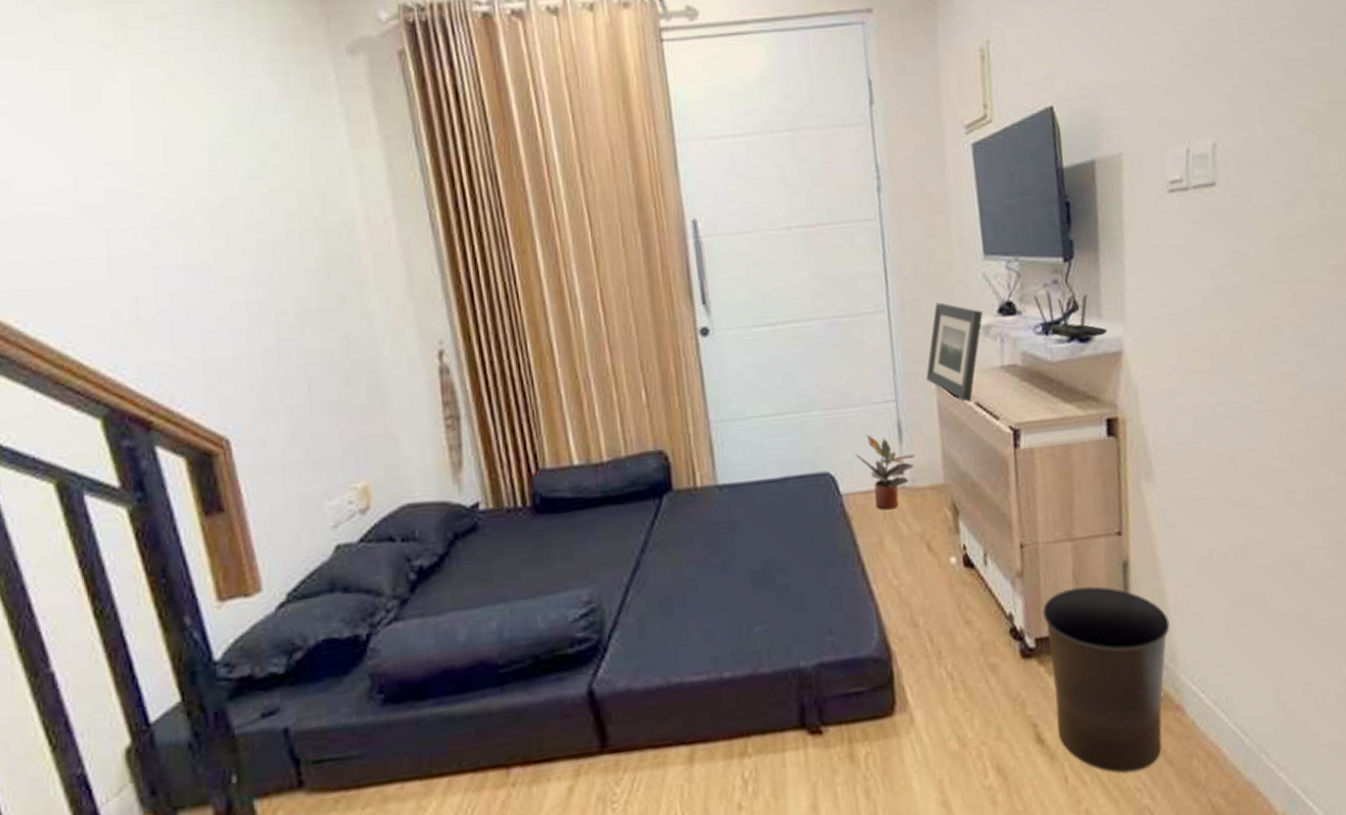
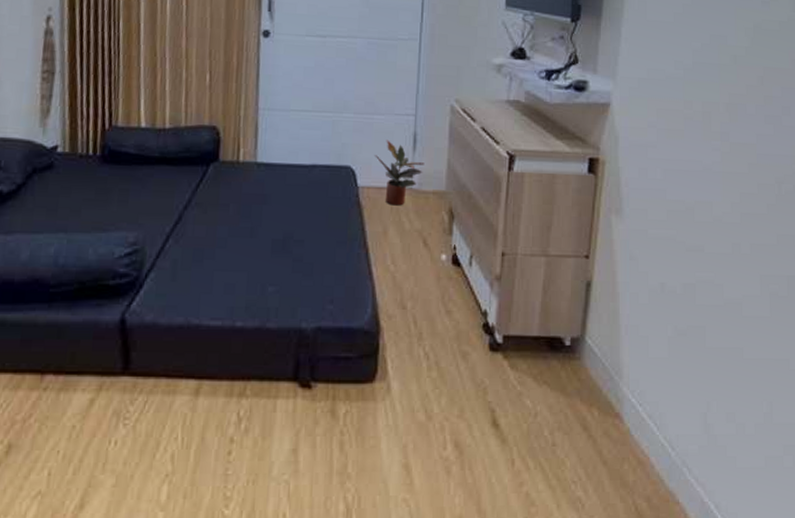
picture frame: present [926,302,983,401] -> none [443,39,498,125]
wifi router: present [1033,290,1107,339] -> none [542,43,600,88]
waste bin: present [1043,586,1170,772] -> none [511,297,620,465]

